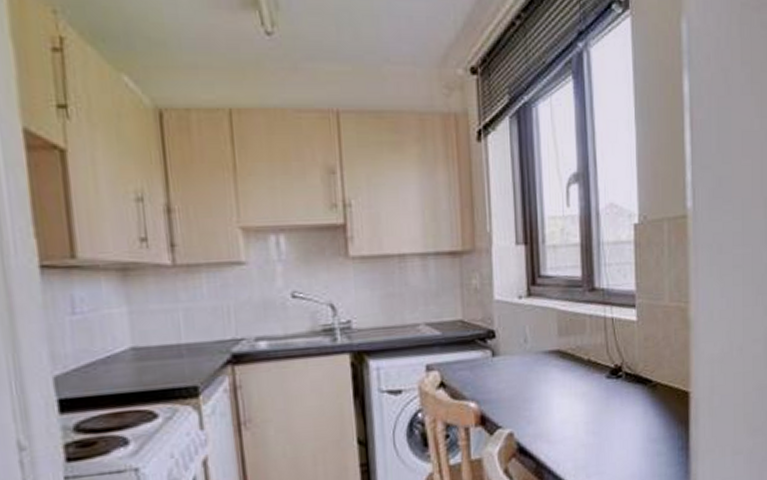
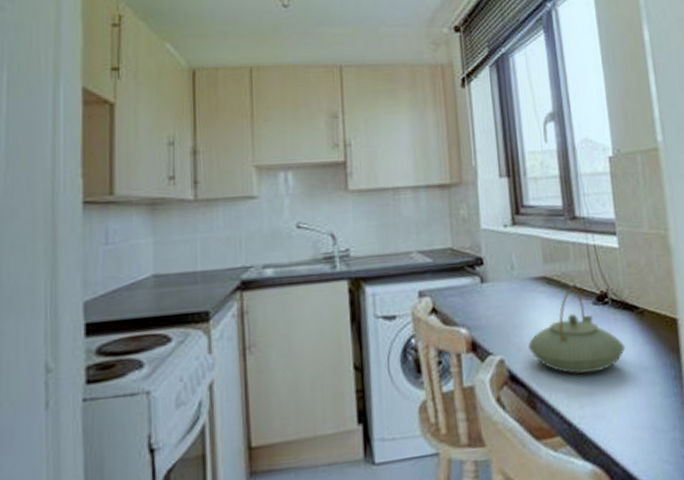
teapot: none [539,361,636,446] -> present [528,288,626,374]

